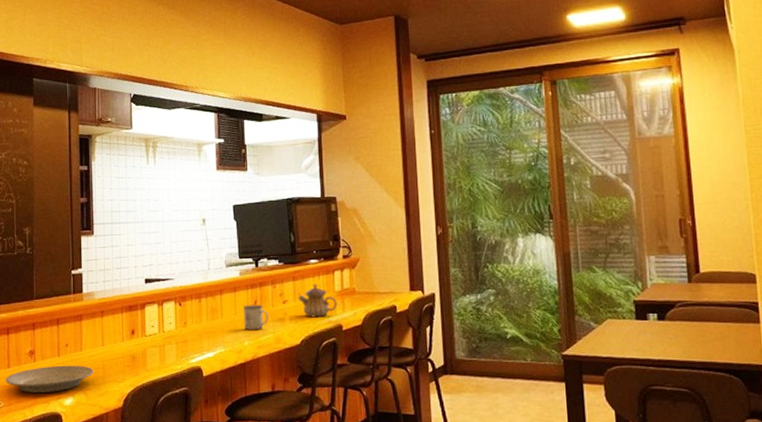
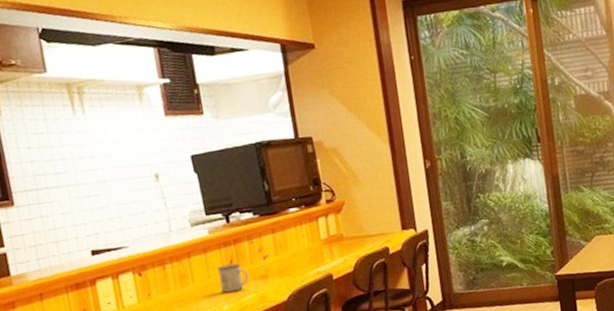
teapot: present [298,283,337,318] -> none [280,233,325,271]

